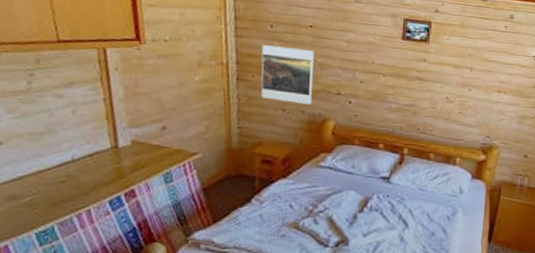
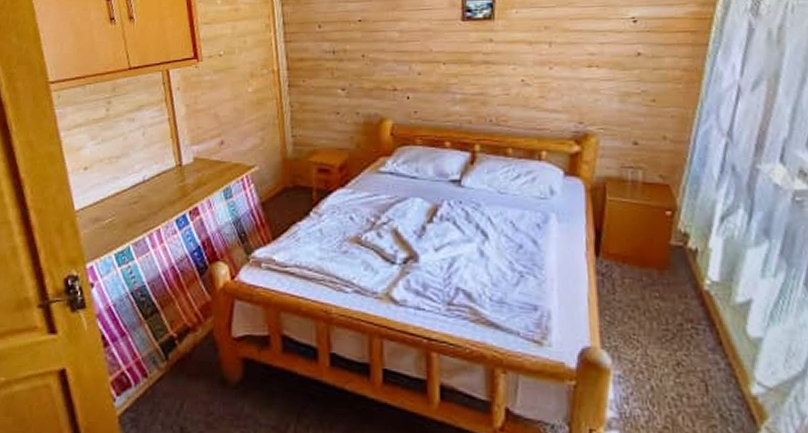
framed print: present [261,45,314,105] -> none [311,45,365,105]

